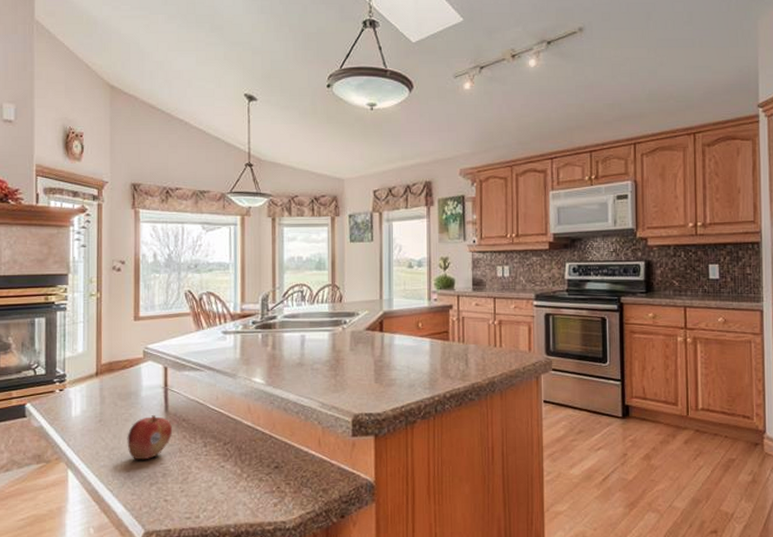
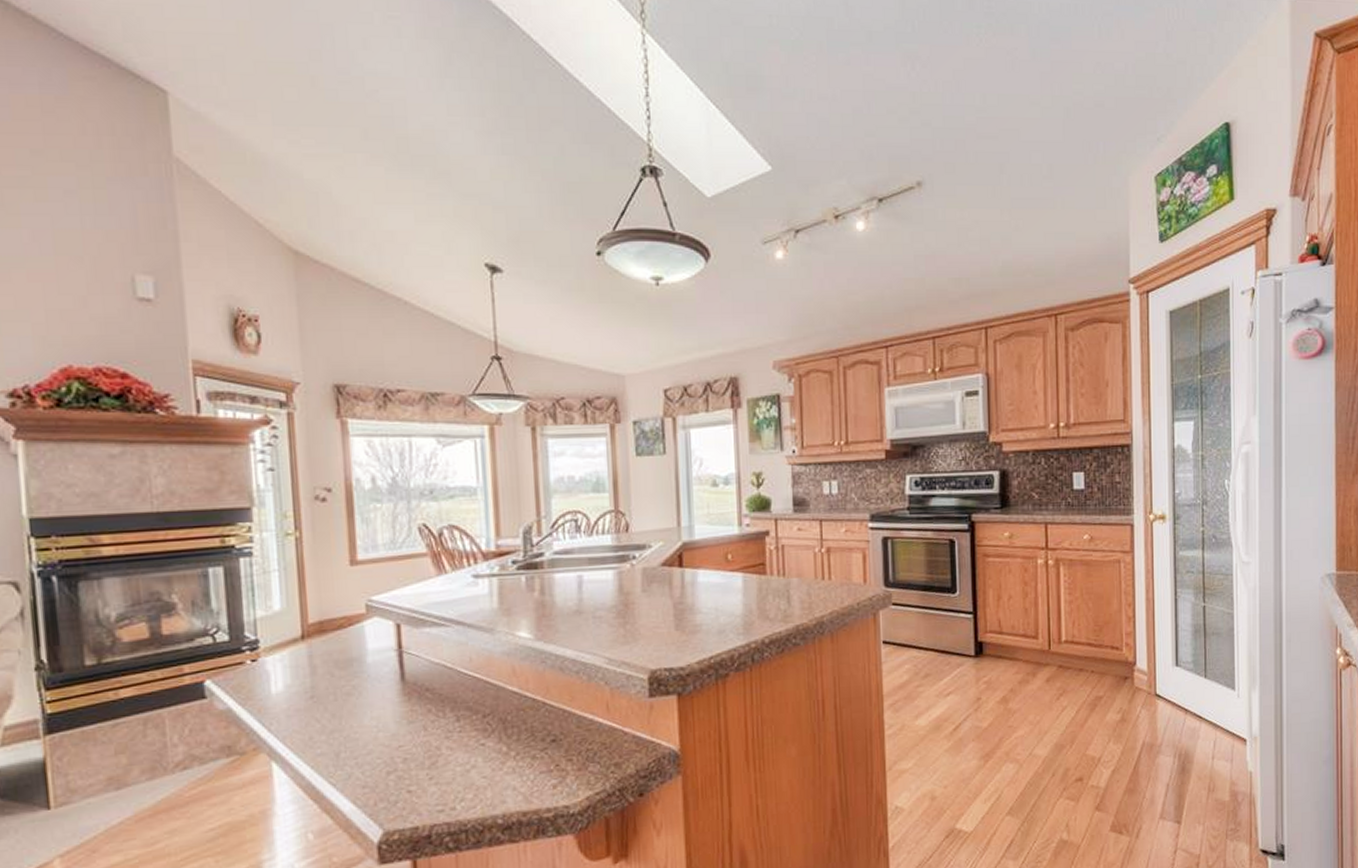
fruit: present [127,414,173,460] -> none [350,684,413,744]

